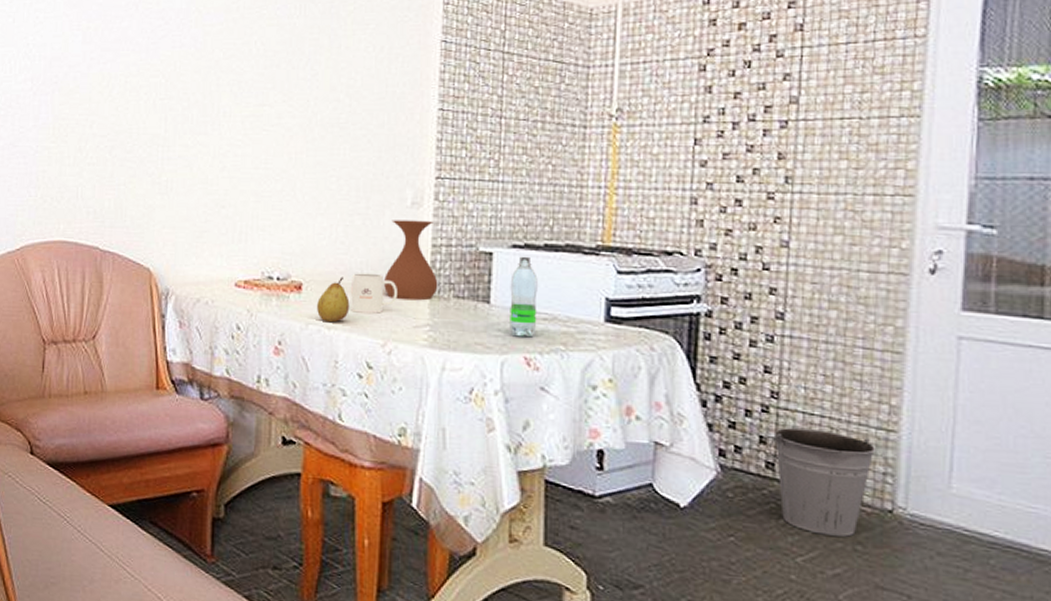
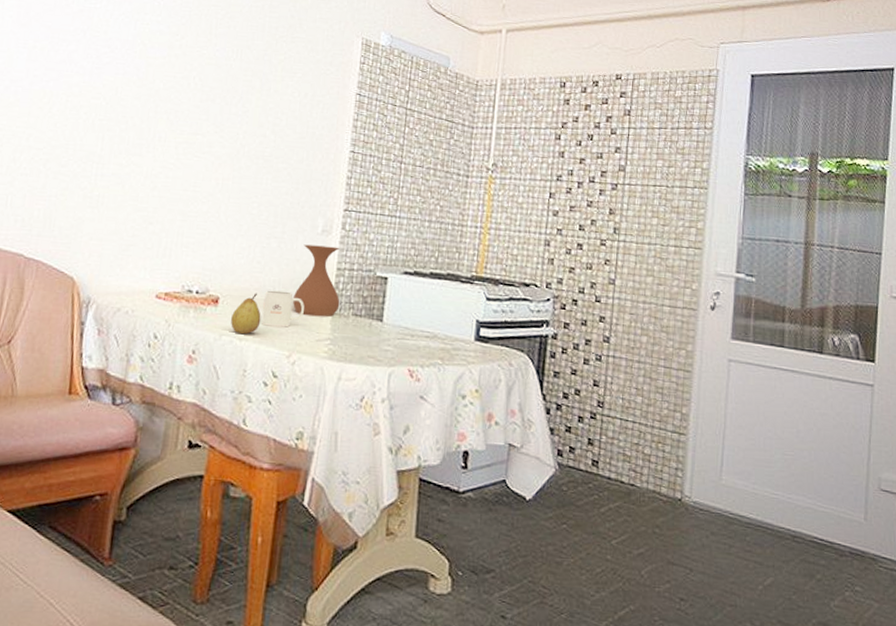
bottle: present [509,256,538,338] -> none [397,282,423,353]
bucket: present [768,428,875,537] -> none [594,431,670,522]

